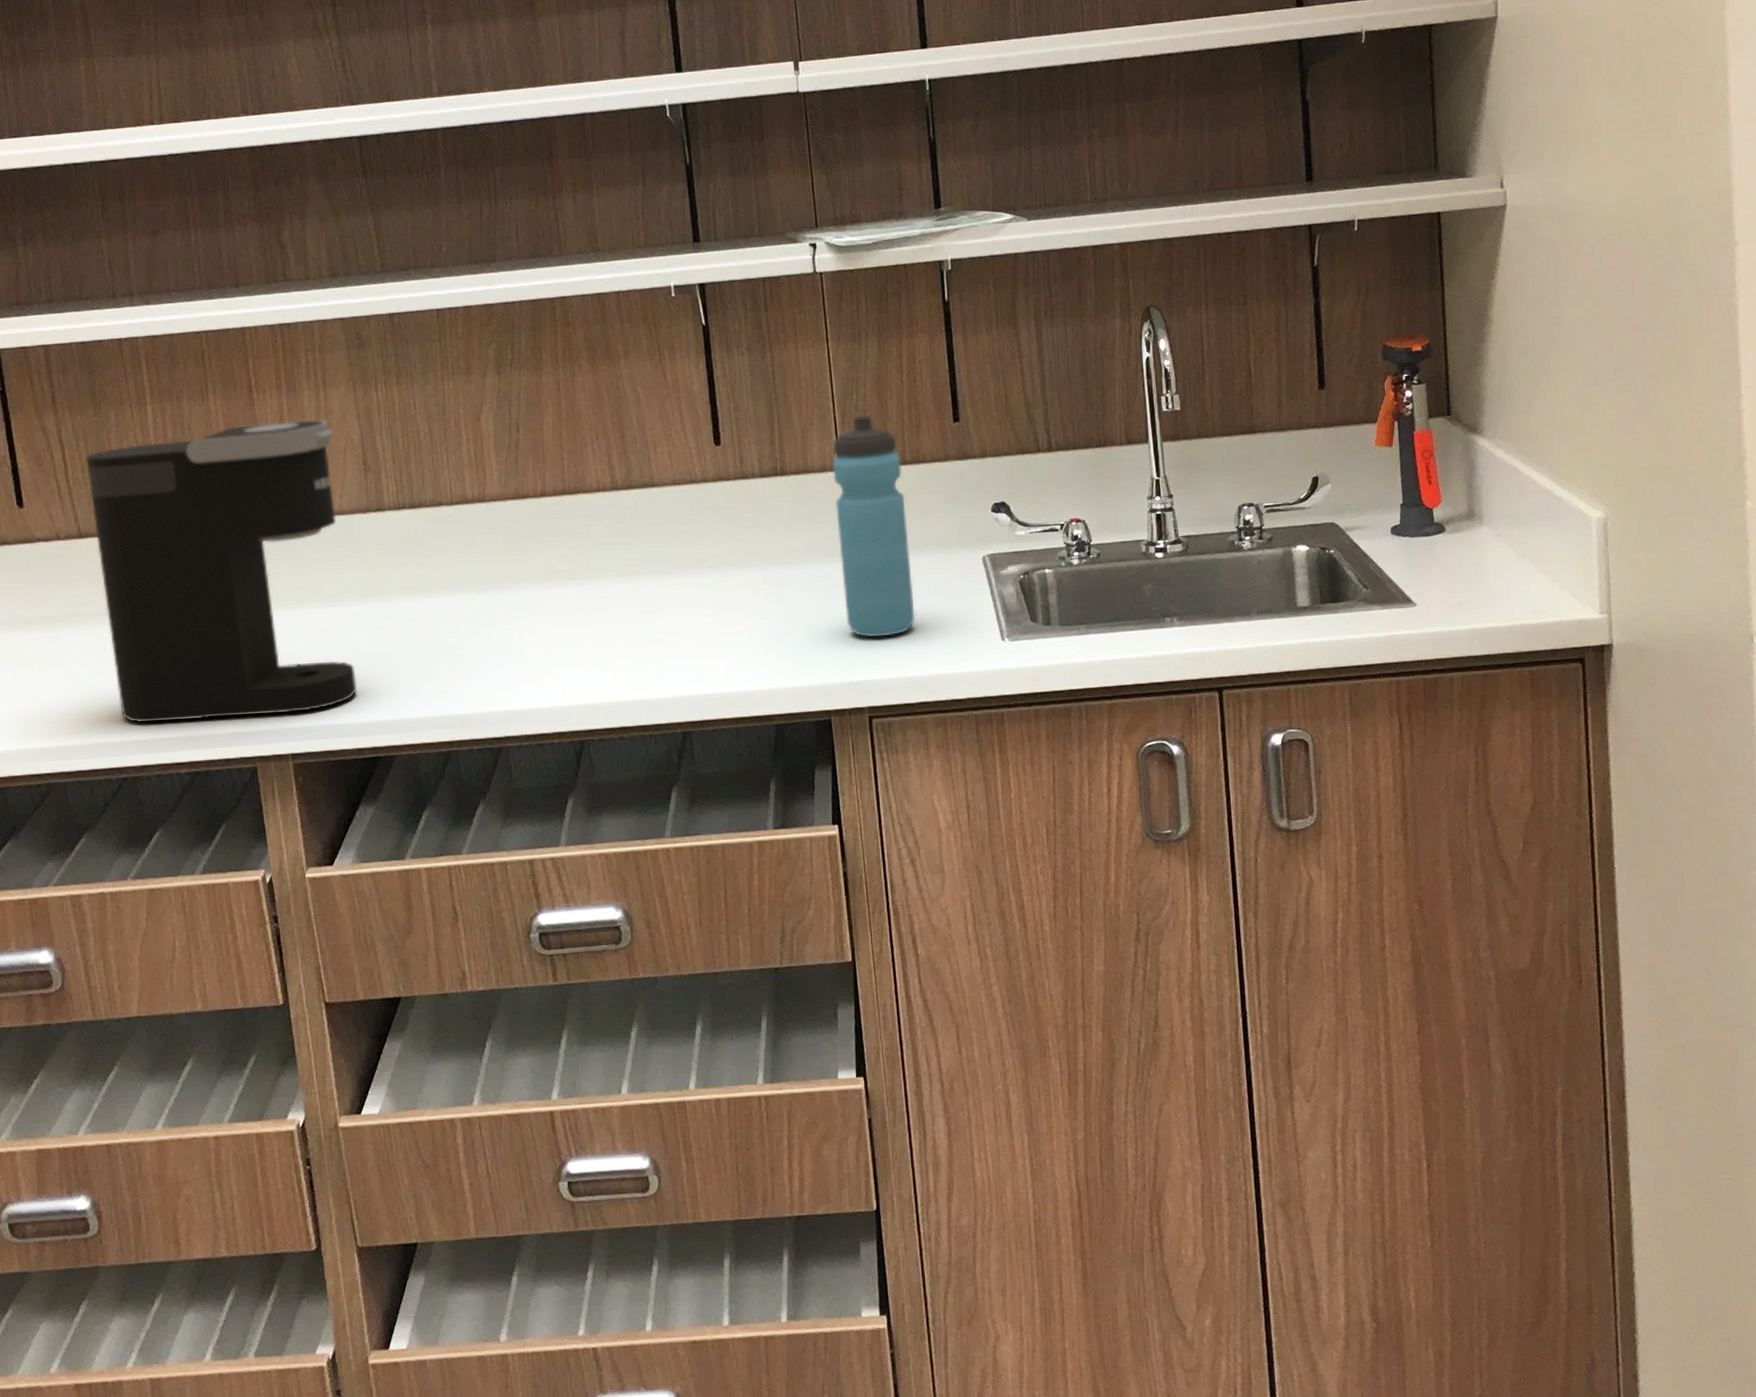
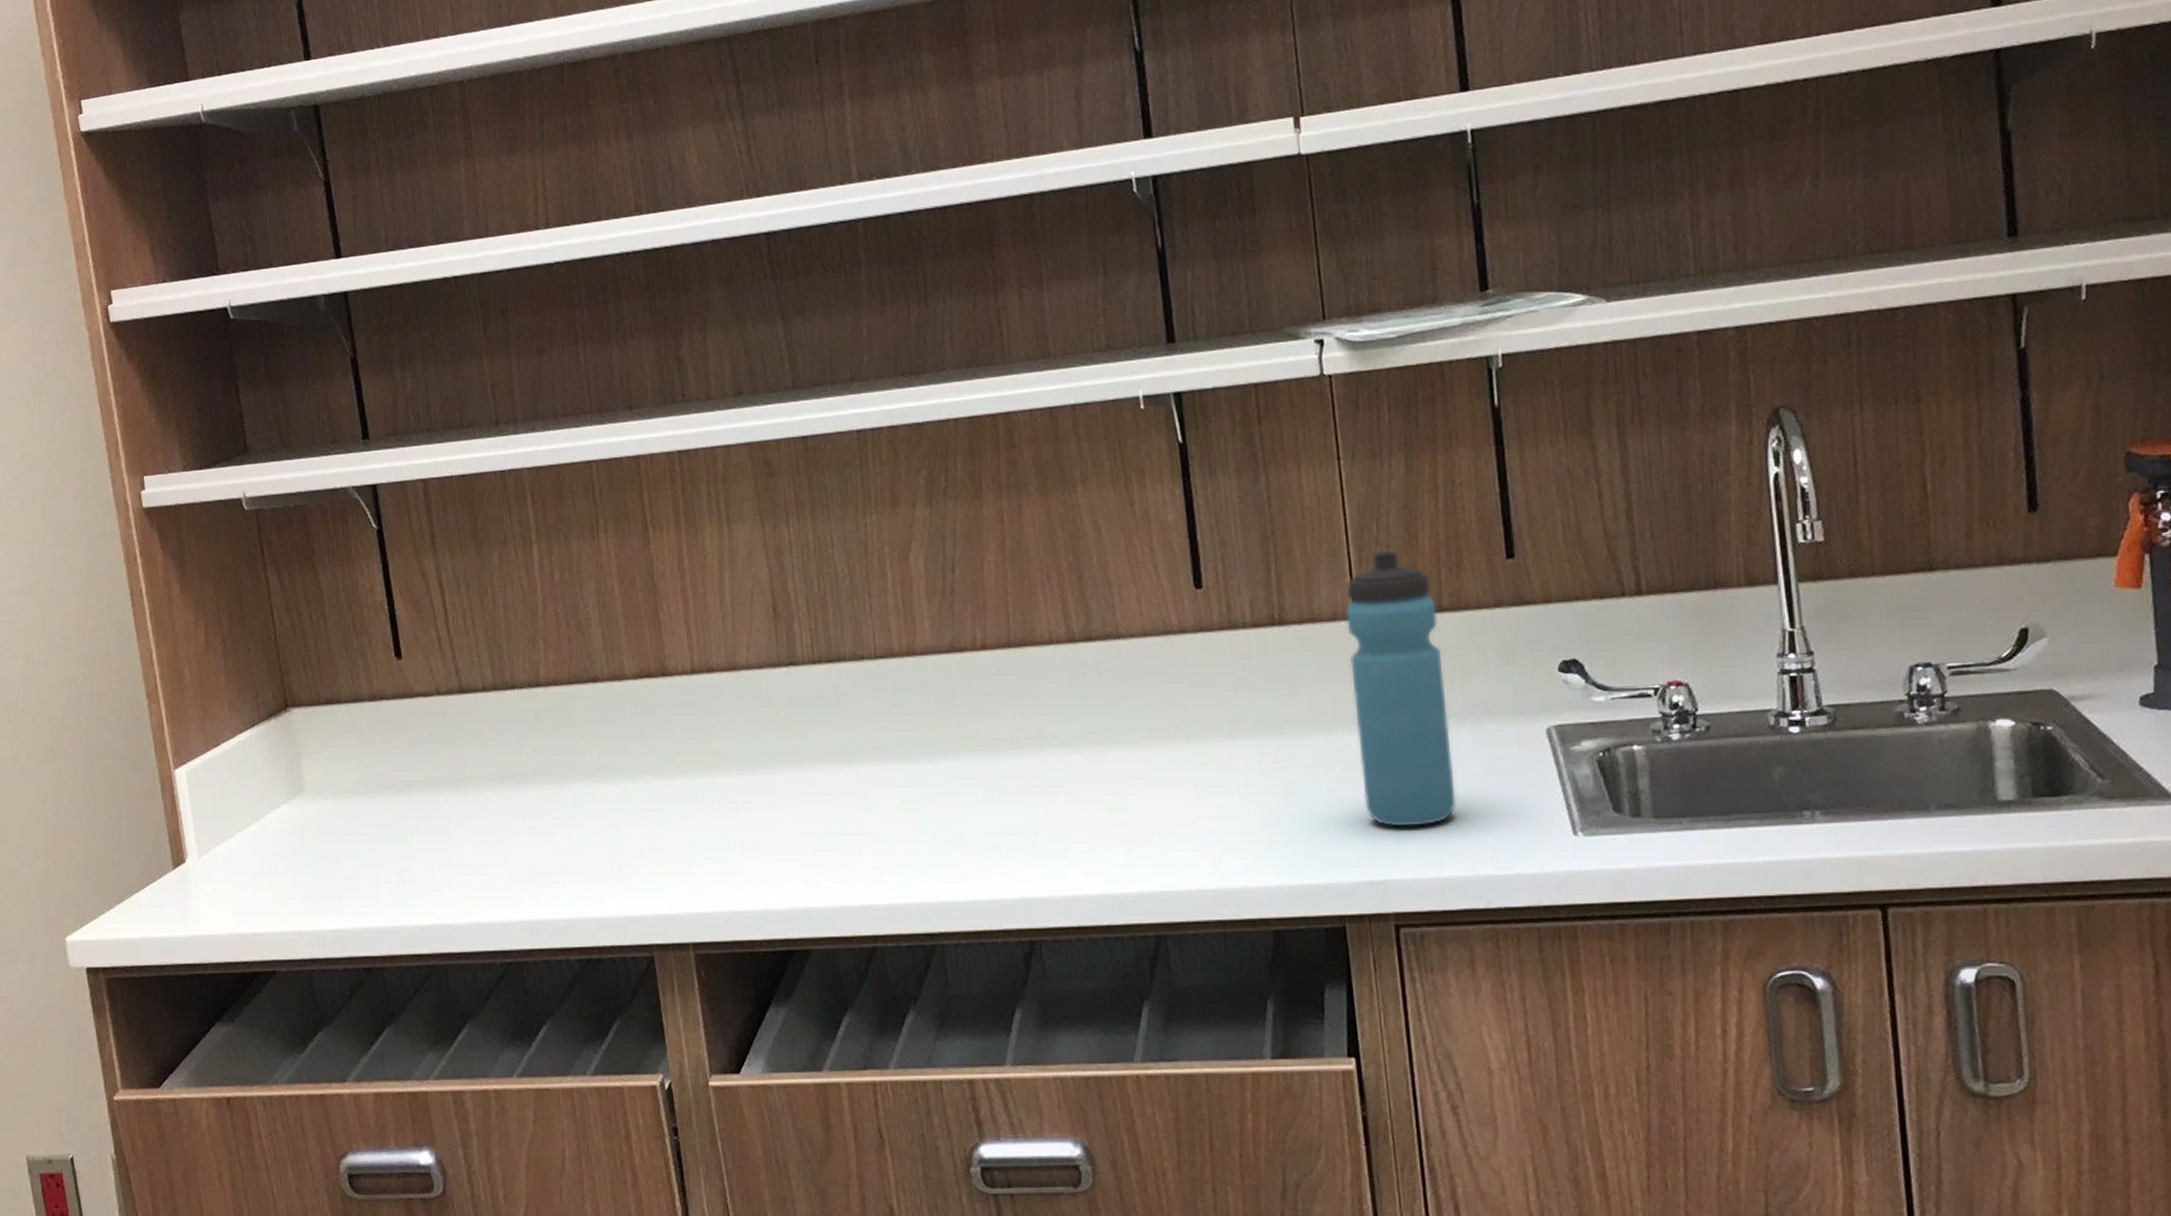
coffee maker: present [85,419,358,723] -> none [466,559,768,902]

